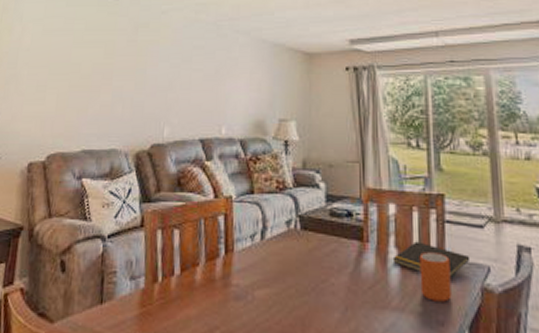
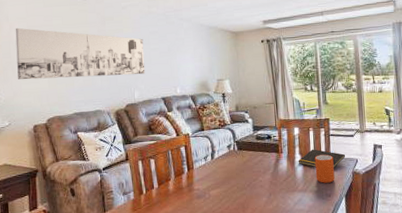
wall art: none [20,31,184,104] -> present [15,27,145,80]

